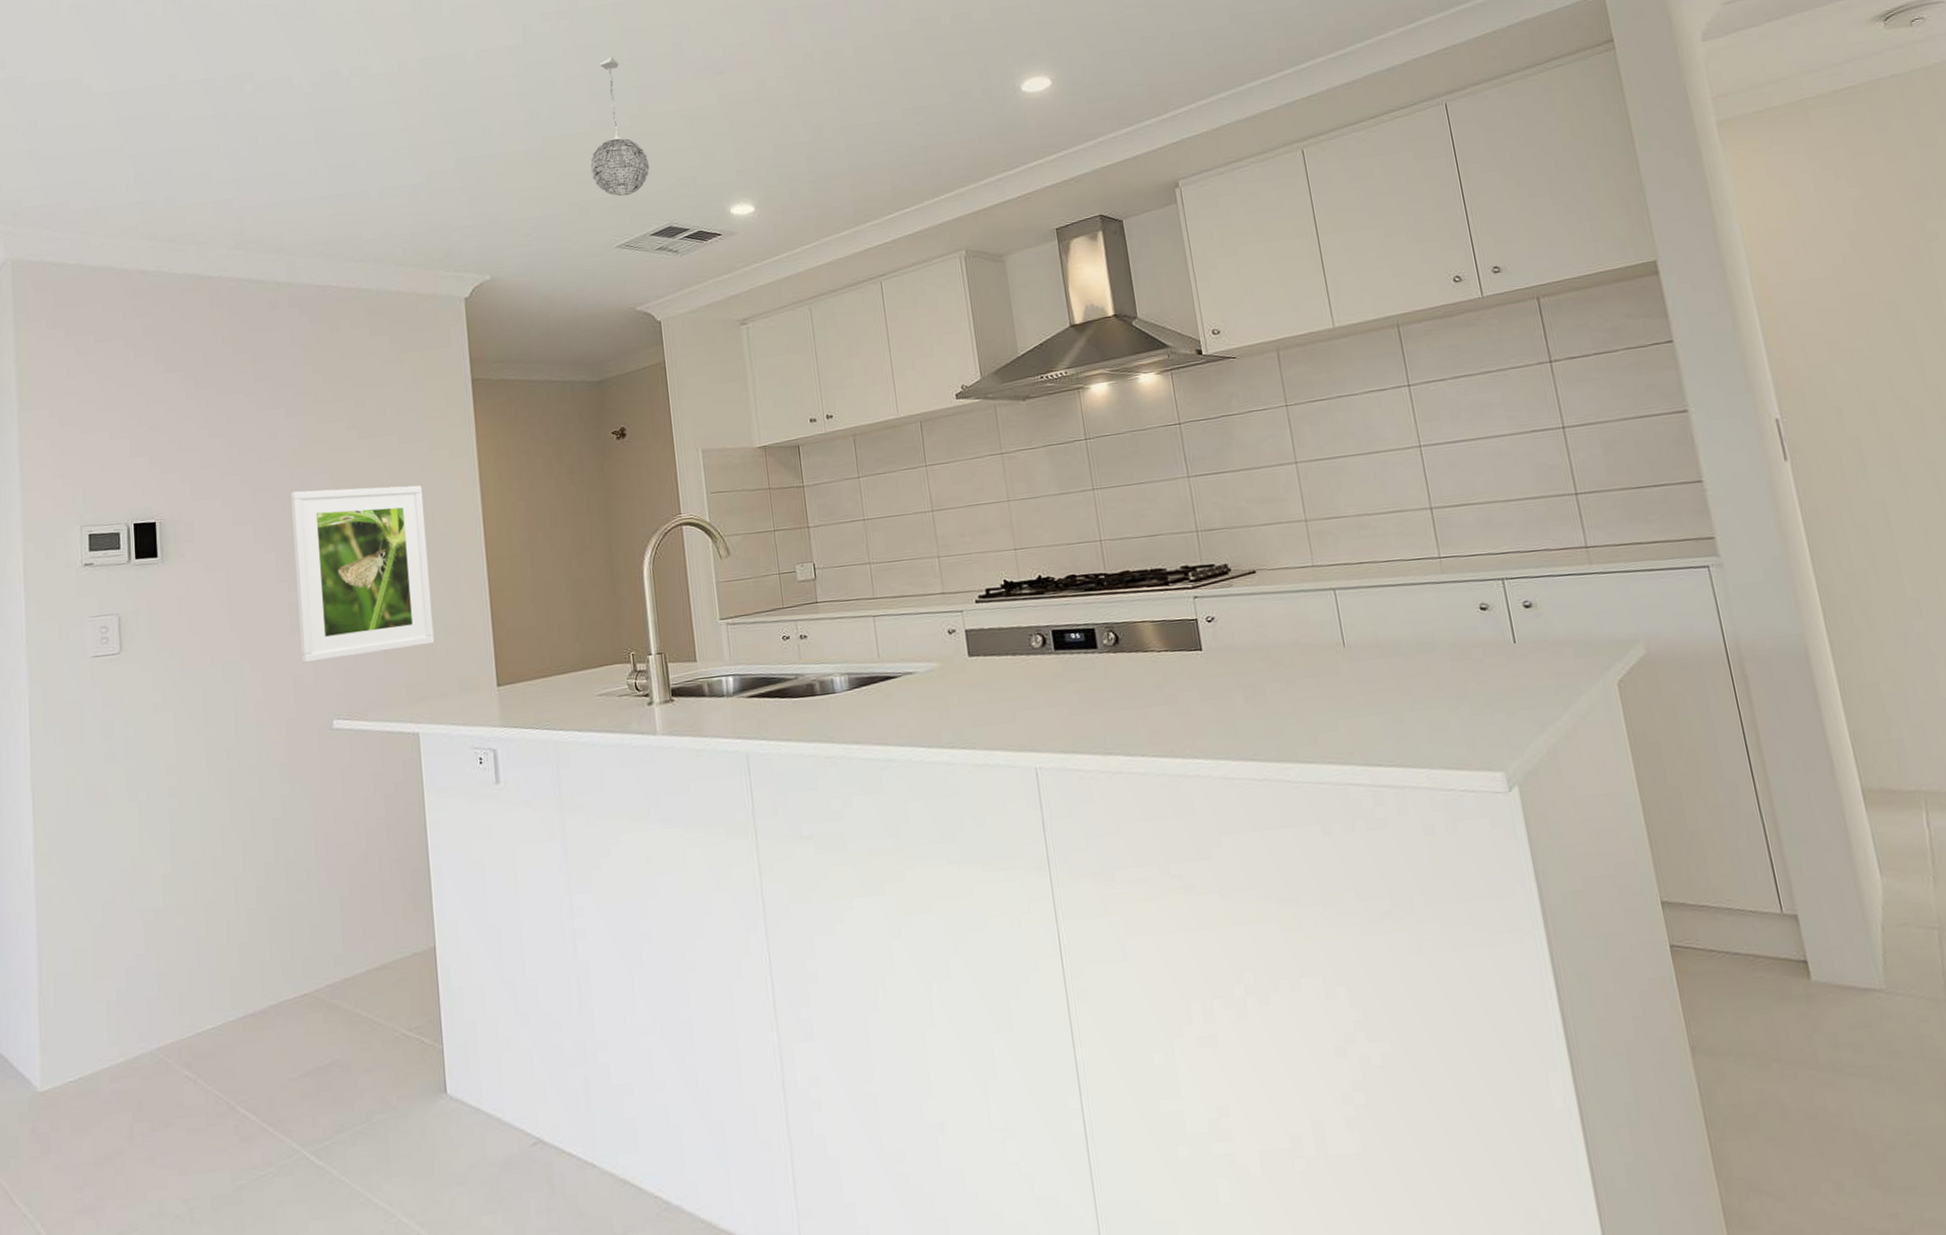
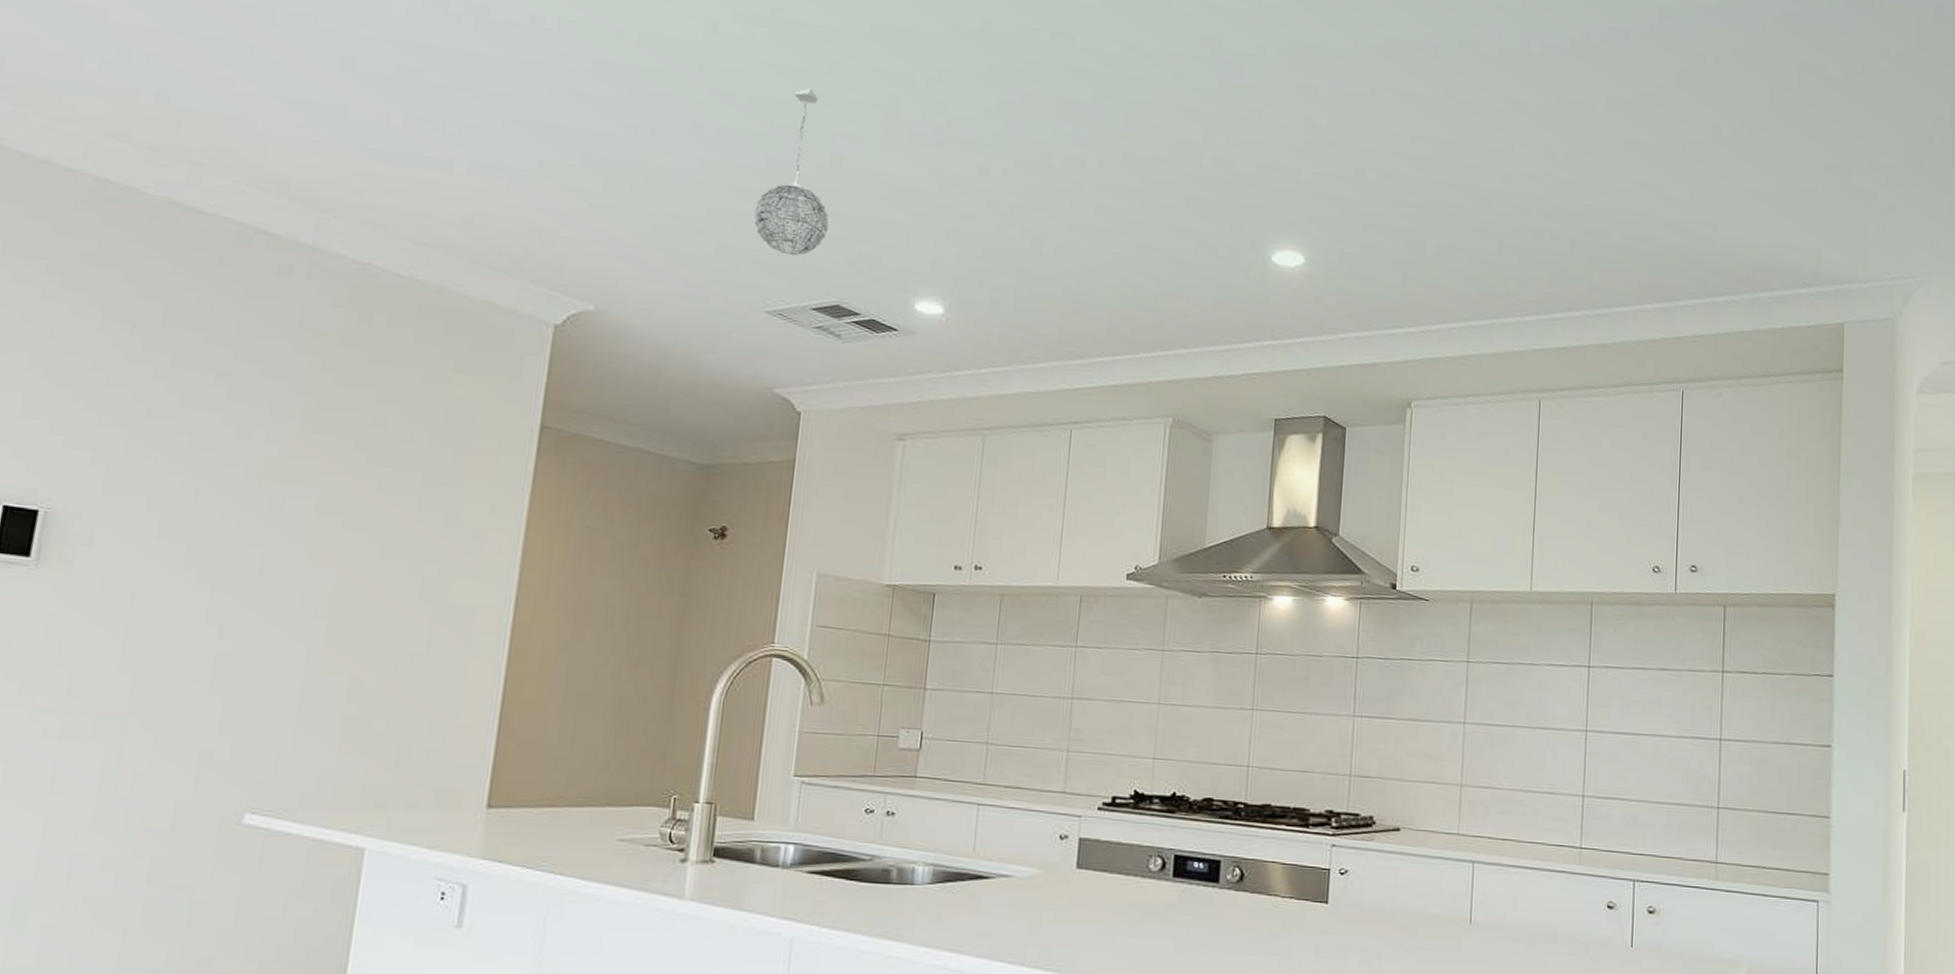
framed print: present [290,485,435,663] -> none [216,511,442,740]

